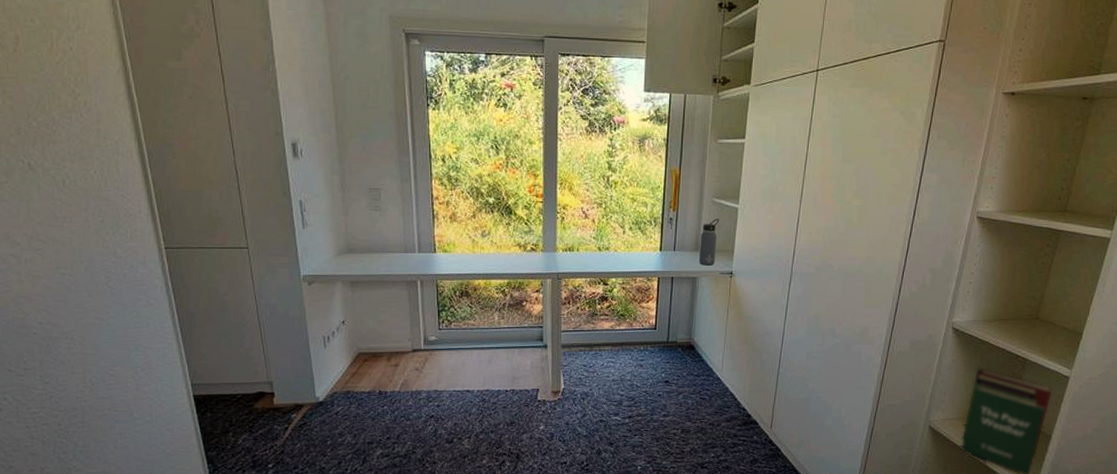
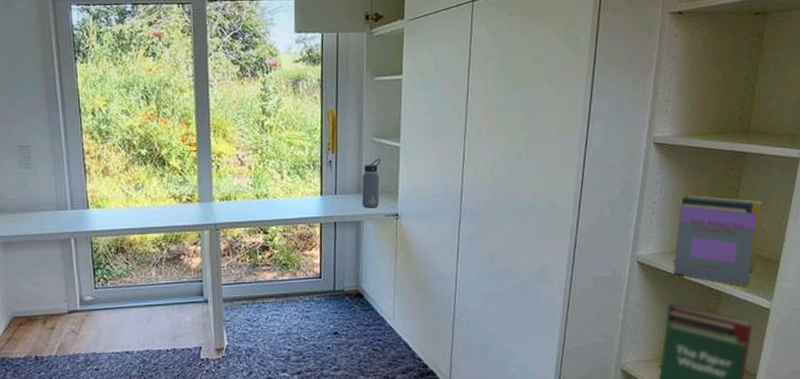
books: none [985,267,1072,355] -> present [674,194,762,286]

